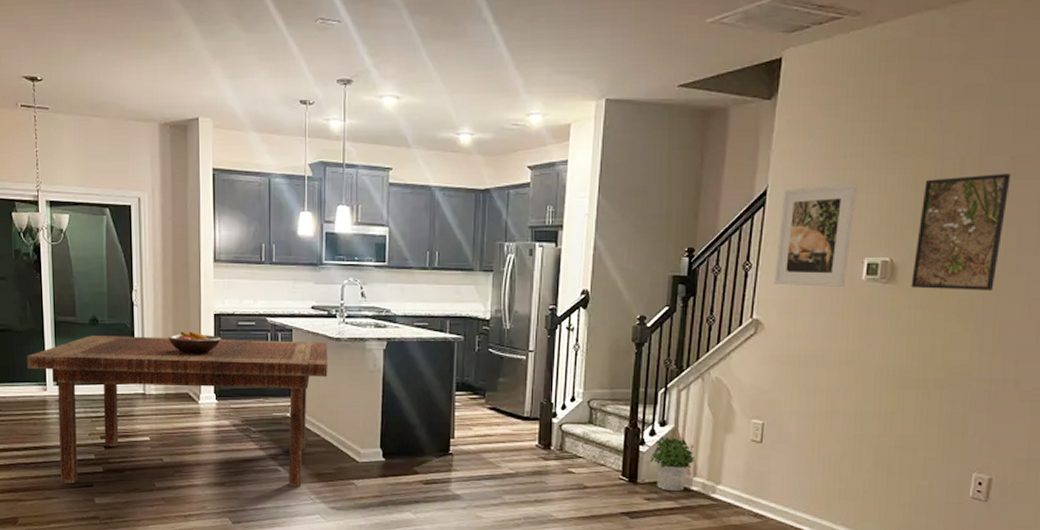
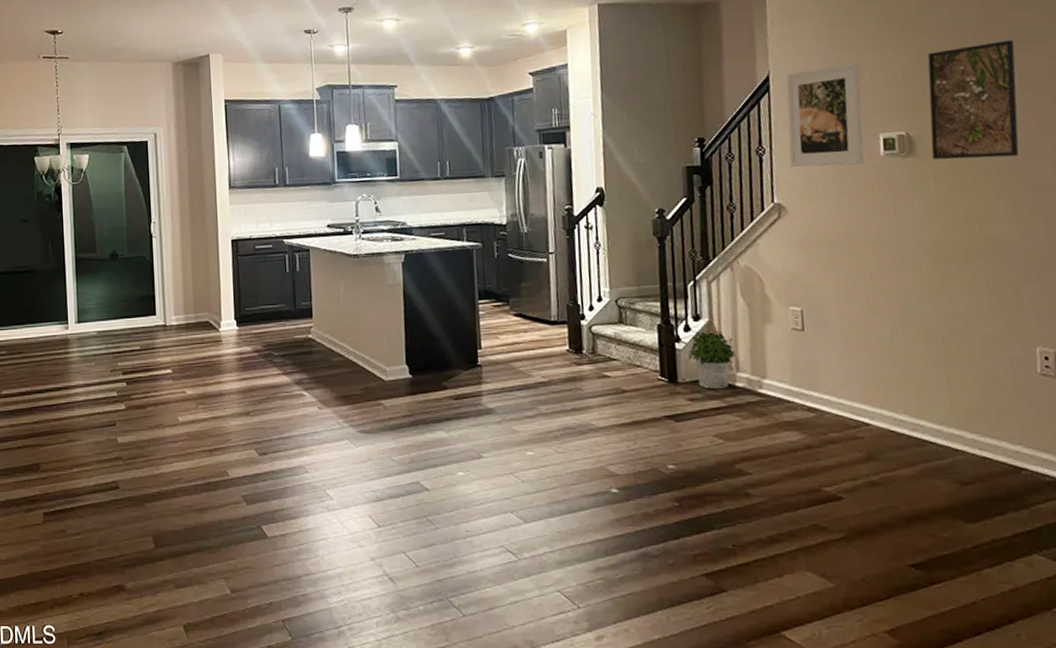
dining table: present [27,334,328,486] -> none [49,259,348,424]
fruit bowl: present [168,331,221,354] -> none [187,259,239,282]

